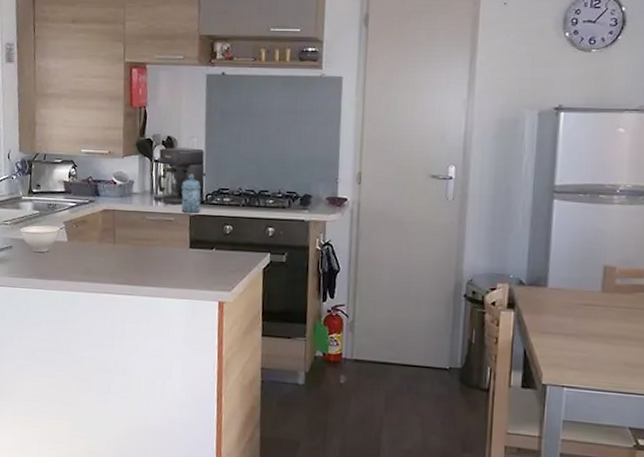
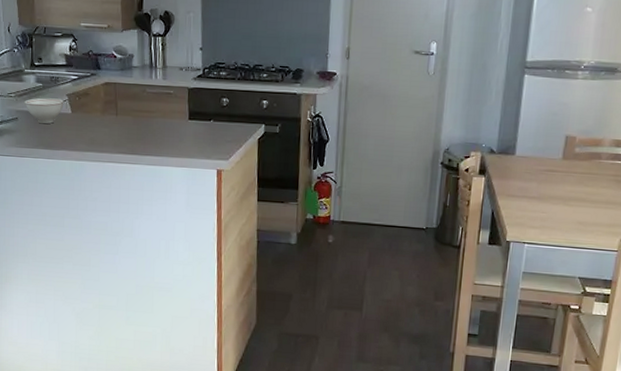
coffee maker: present [153,147,205,205] -> none [153,21,202,79]
canister: present [181,174,202,214] -> none [179,48,199,87]

